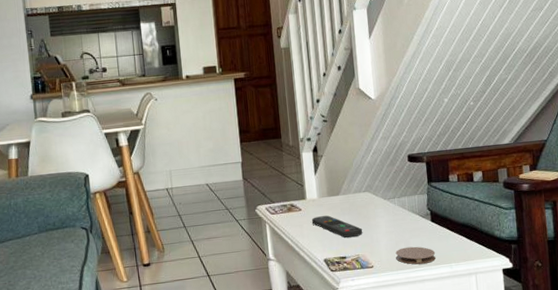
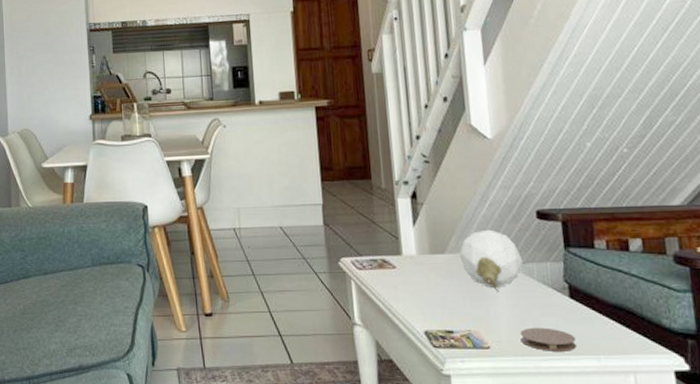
remote control: present [311,215,363,238] -> none [408,277,476,308]
decorative egg: none [350,173,398,222] -> present [459,229,524,292]

